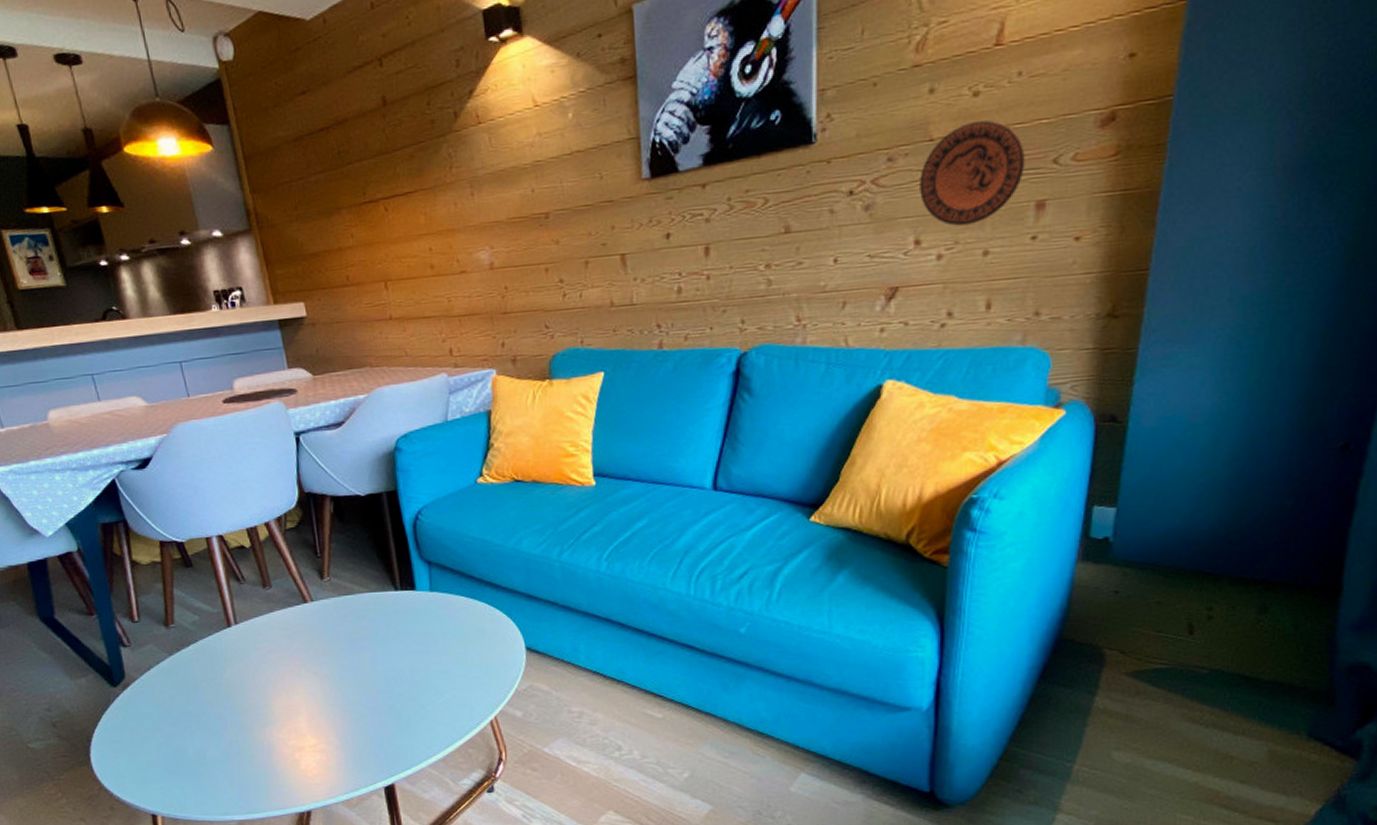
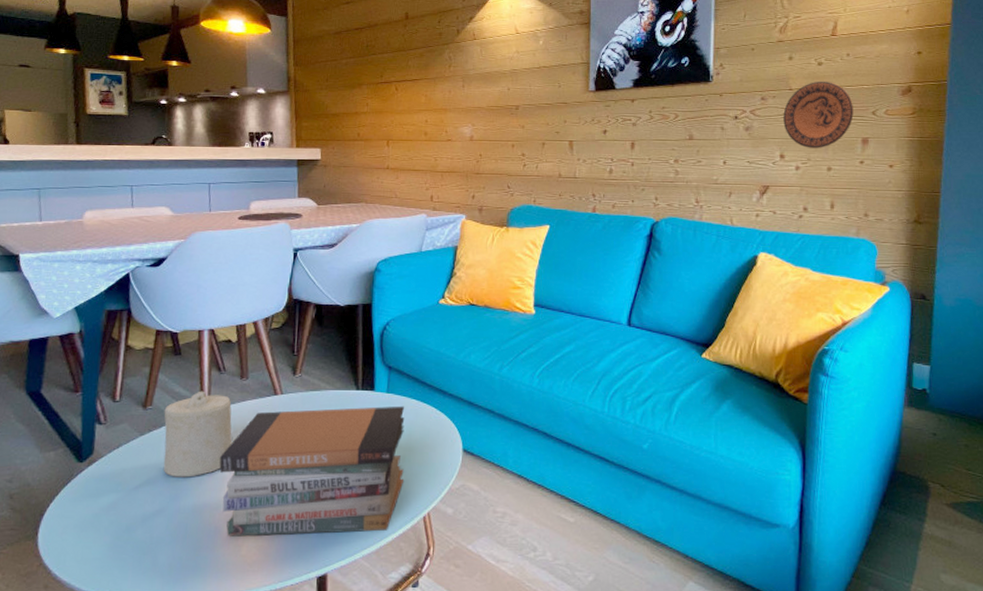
candle: none [188,604,269,696] -> present [163,391,233,477]
book stack: none [258,604,464,752] -> present [219,406,405,537]

